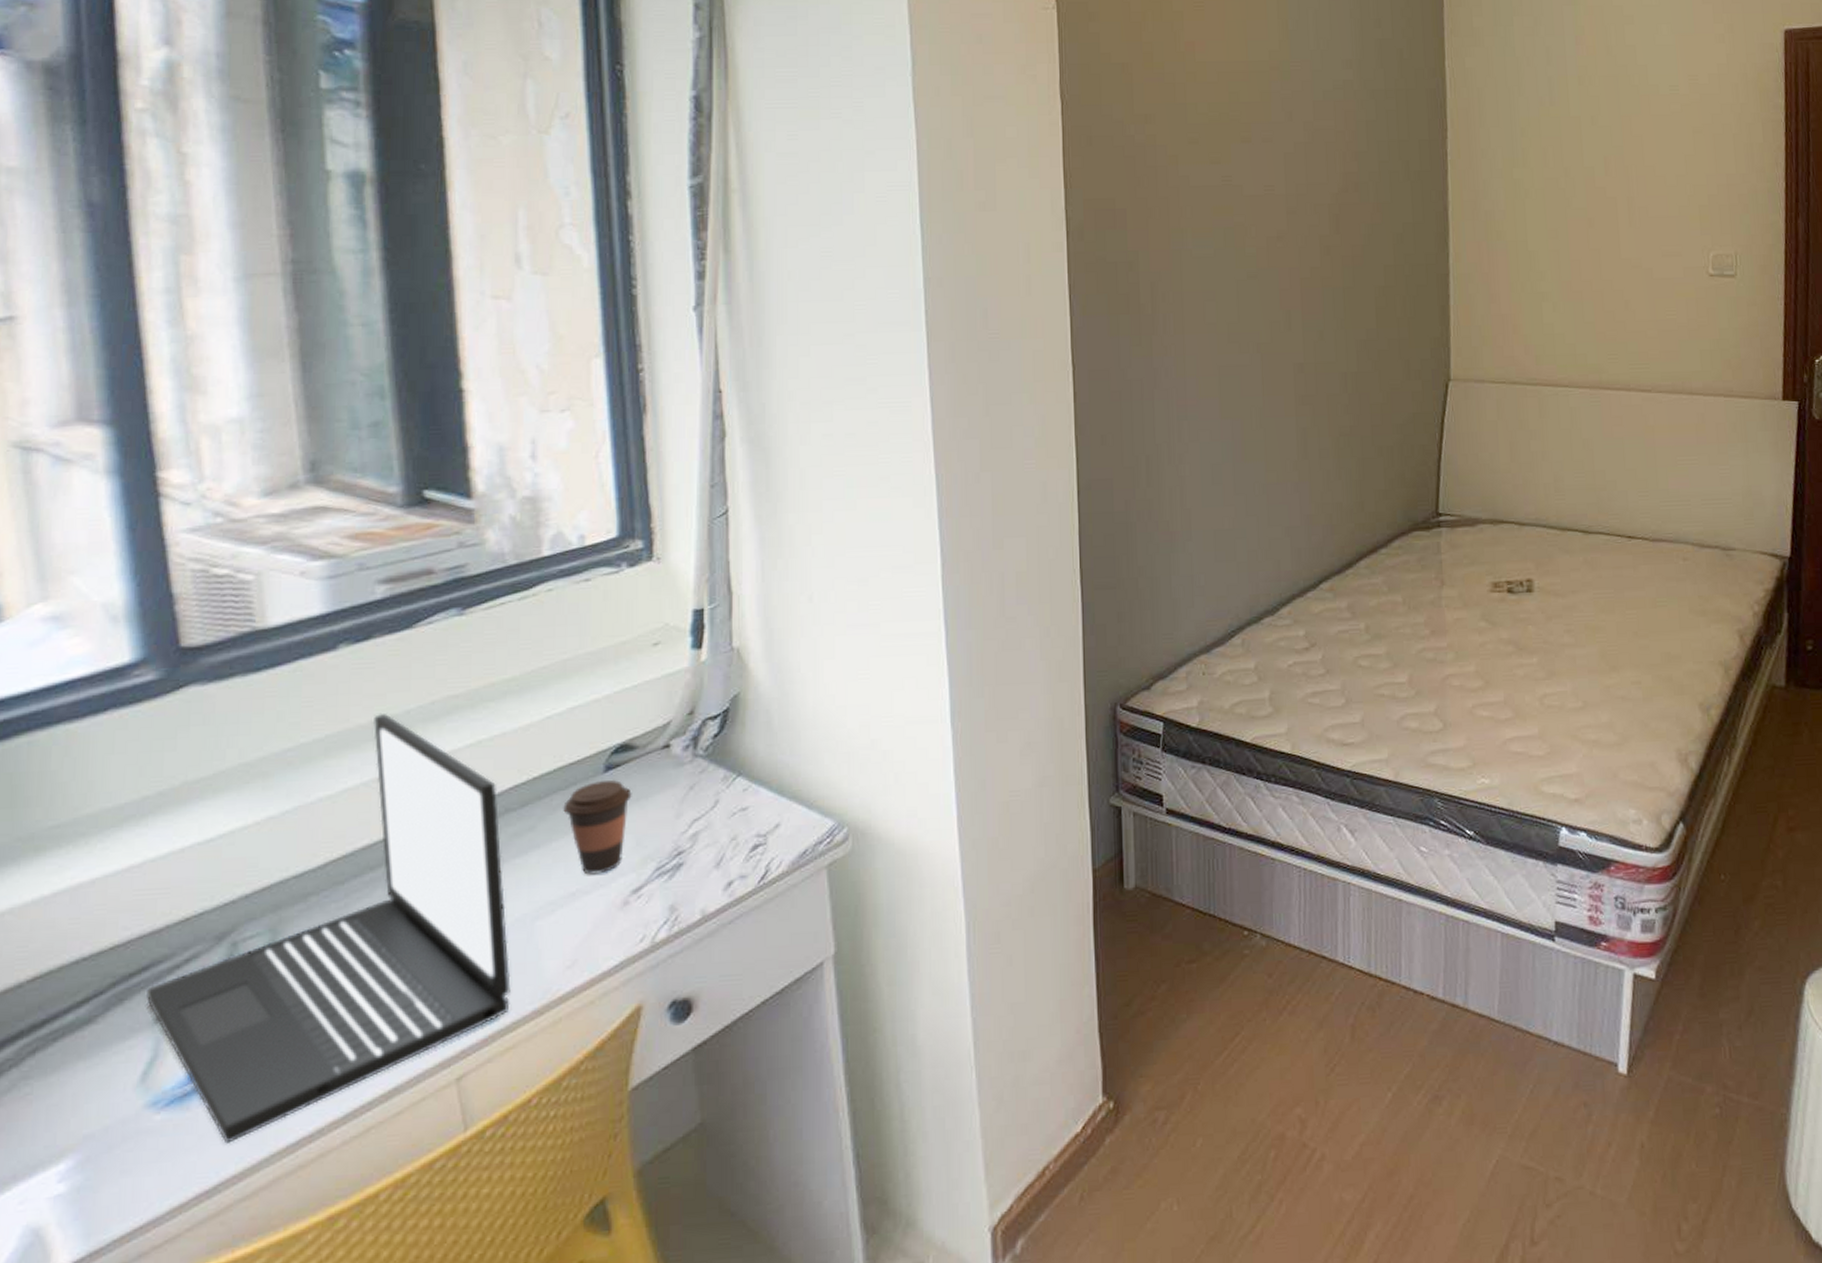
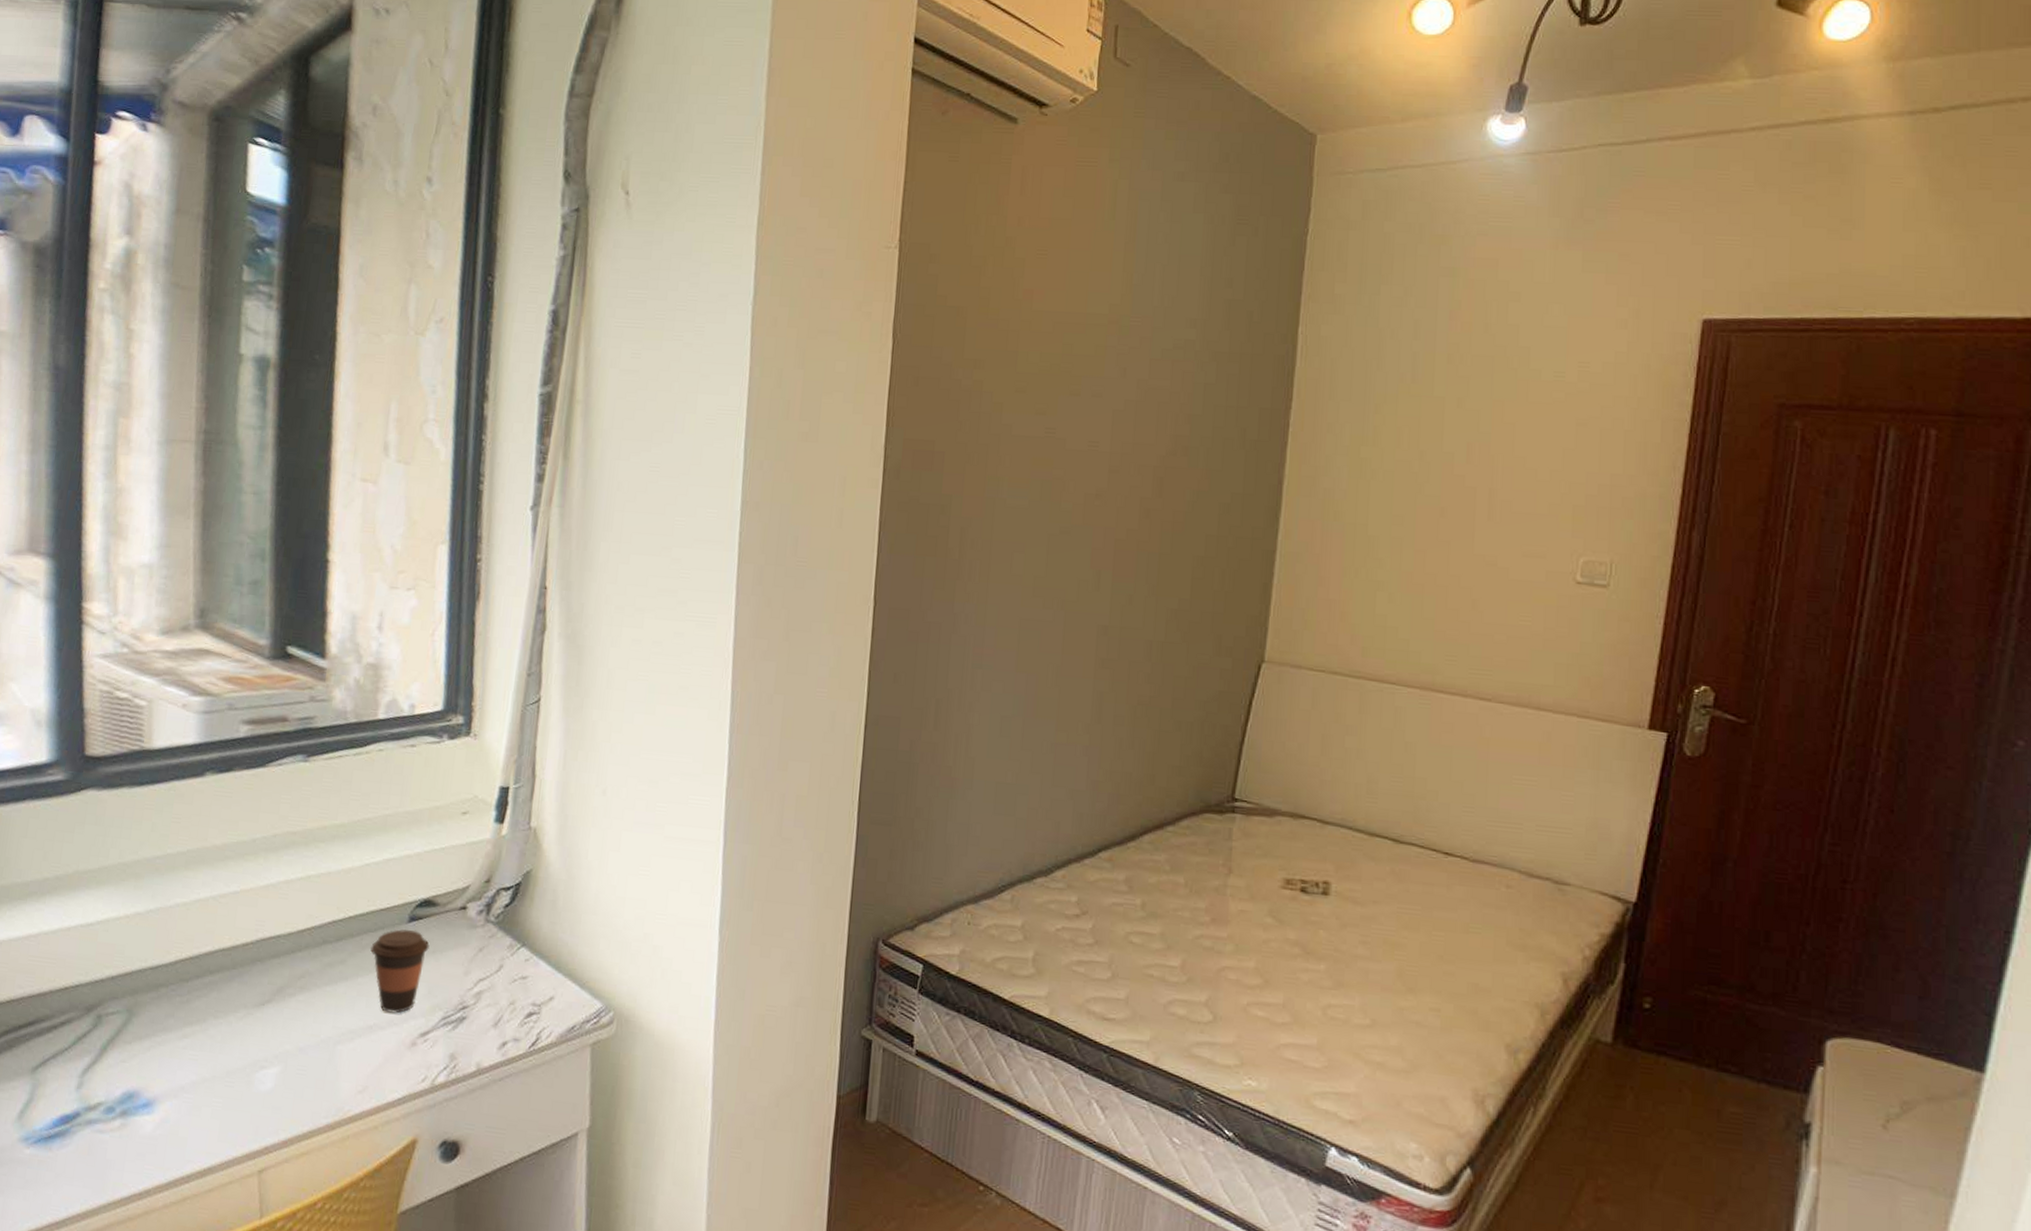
laptop: present [145,713,511,1144] -> none [29,837,319,1186]

